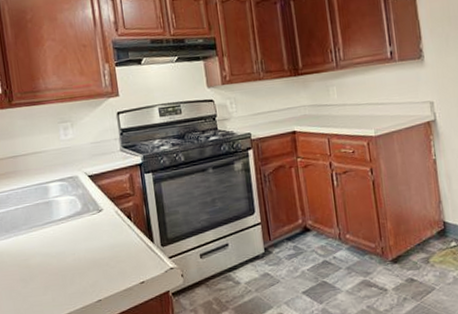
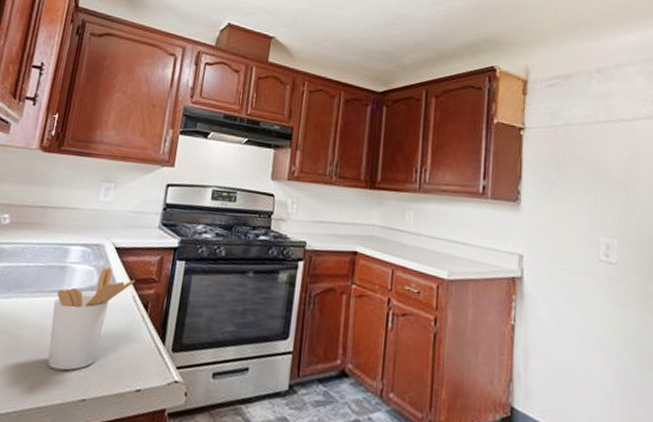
utensil holder: none [49,193,114,284] -> present [47,267,136,371]

